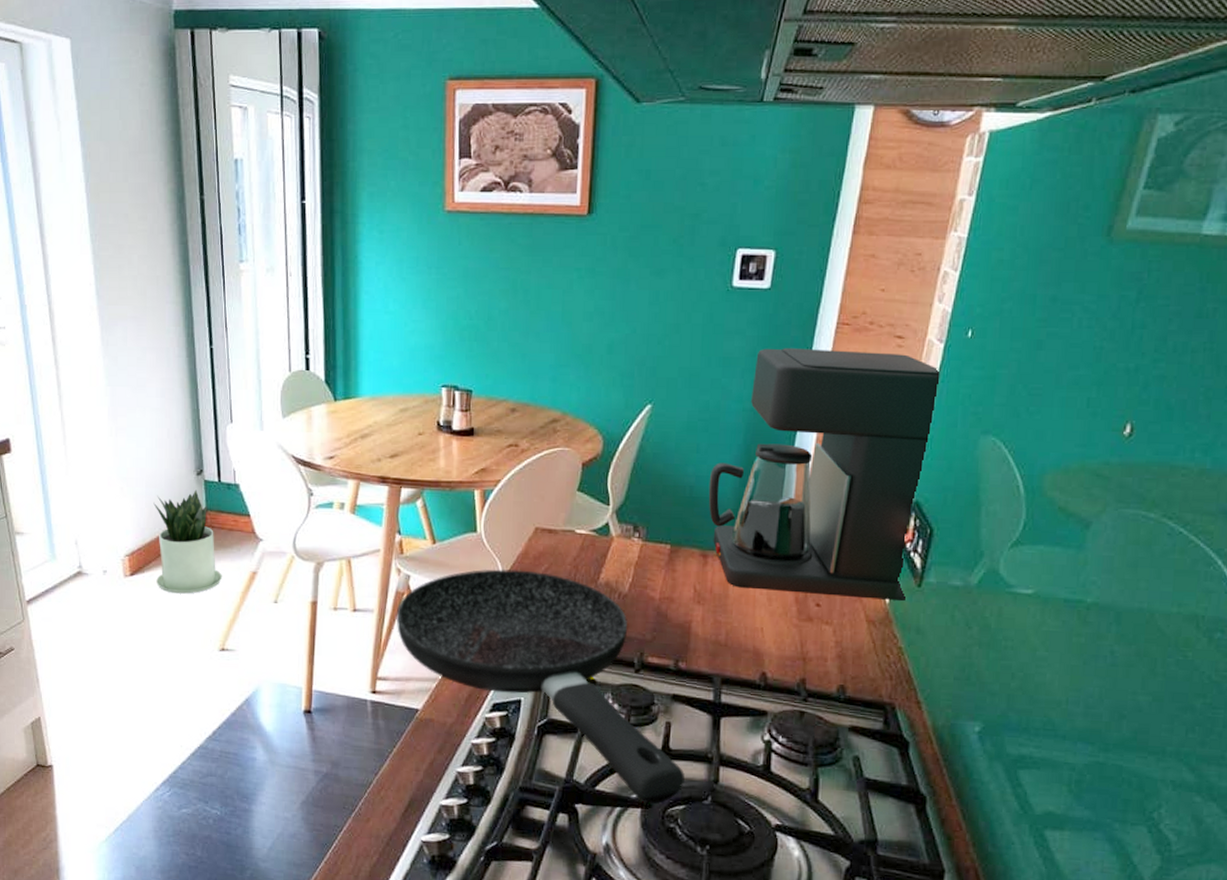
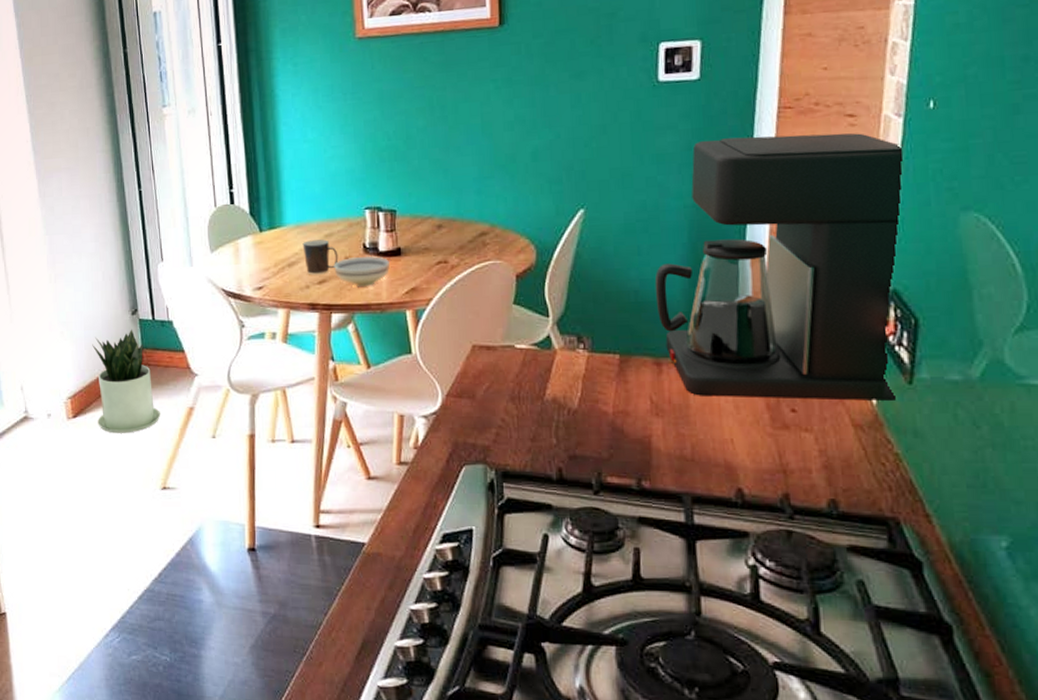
mug: none [377,413,412,450] -> present [302,239,339,276]
frying pan: present [396,568,685,805] -> none [335,389,662,641]
bowl: none [406,433,462,464] -> present [334,256,390,287]

